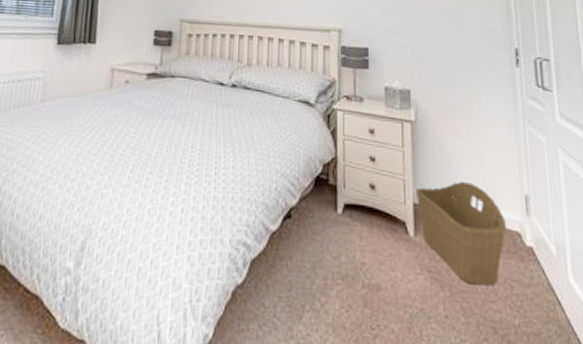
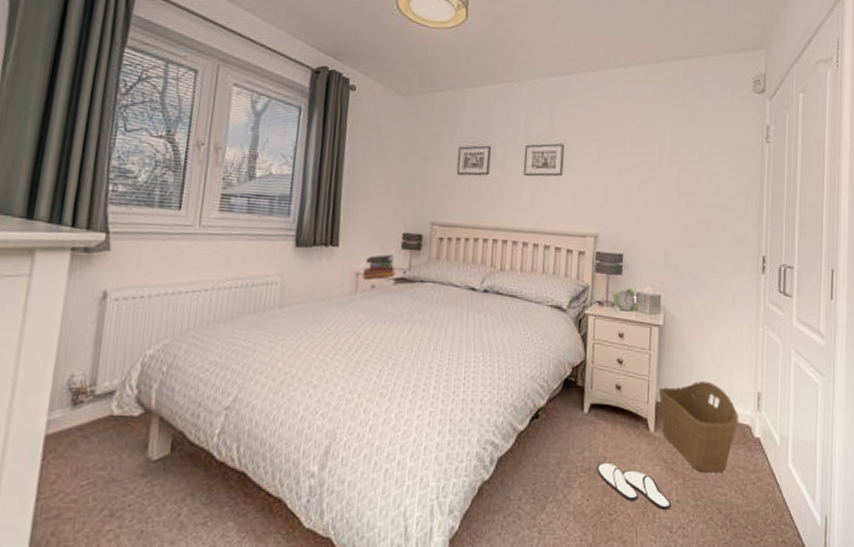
books: none [118,50,148,75] -> present [363,254,395,280]
slippers: none [355,268,440,326] -> present [597,462,672,510]
alarm clock: none [361,82,389,107] -> present [612,288,640,312]

